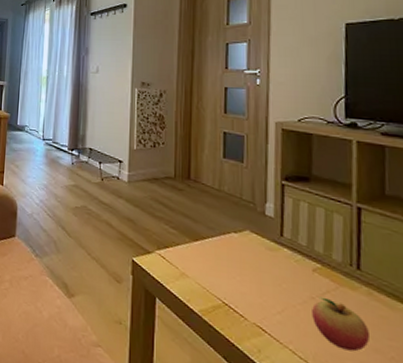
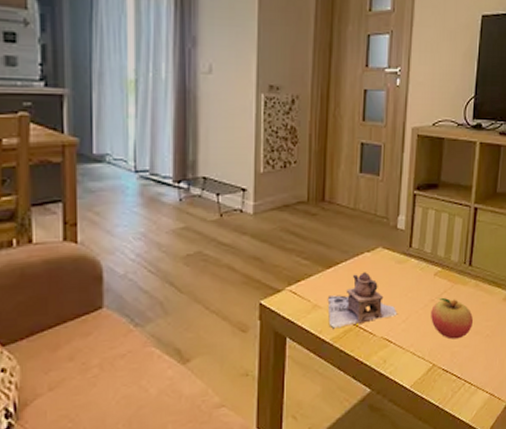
teapot: none [195,252,271,305] -> present [327,272,398,329]

